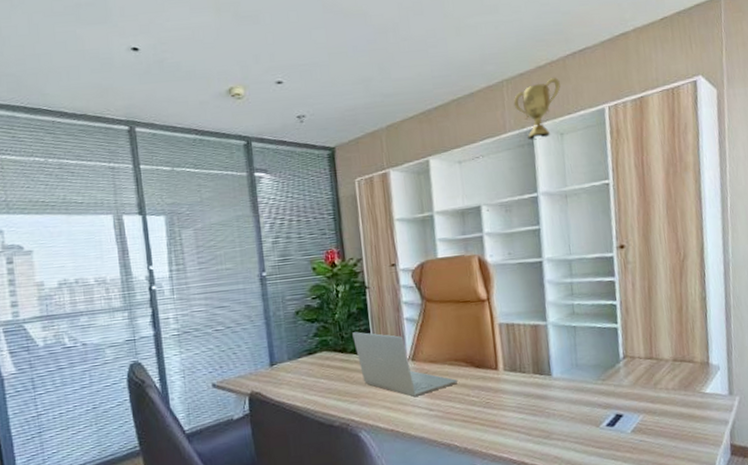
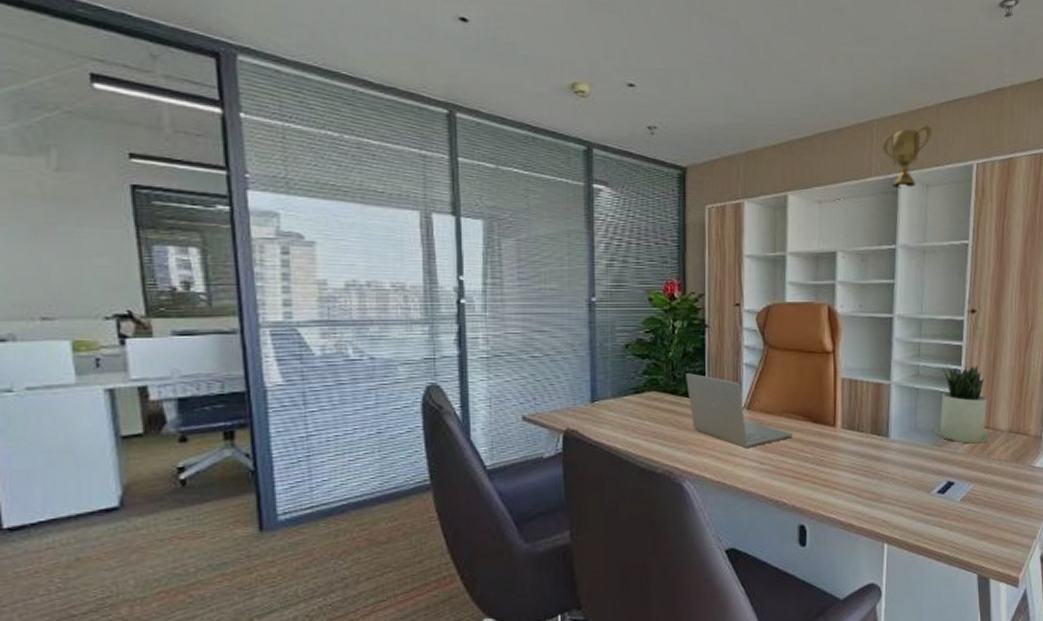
planter: none [597,298,654,376] -> present [935,365,989,444]

